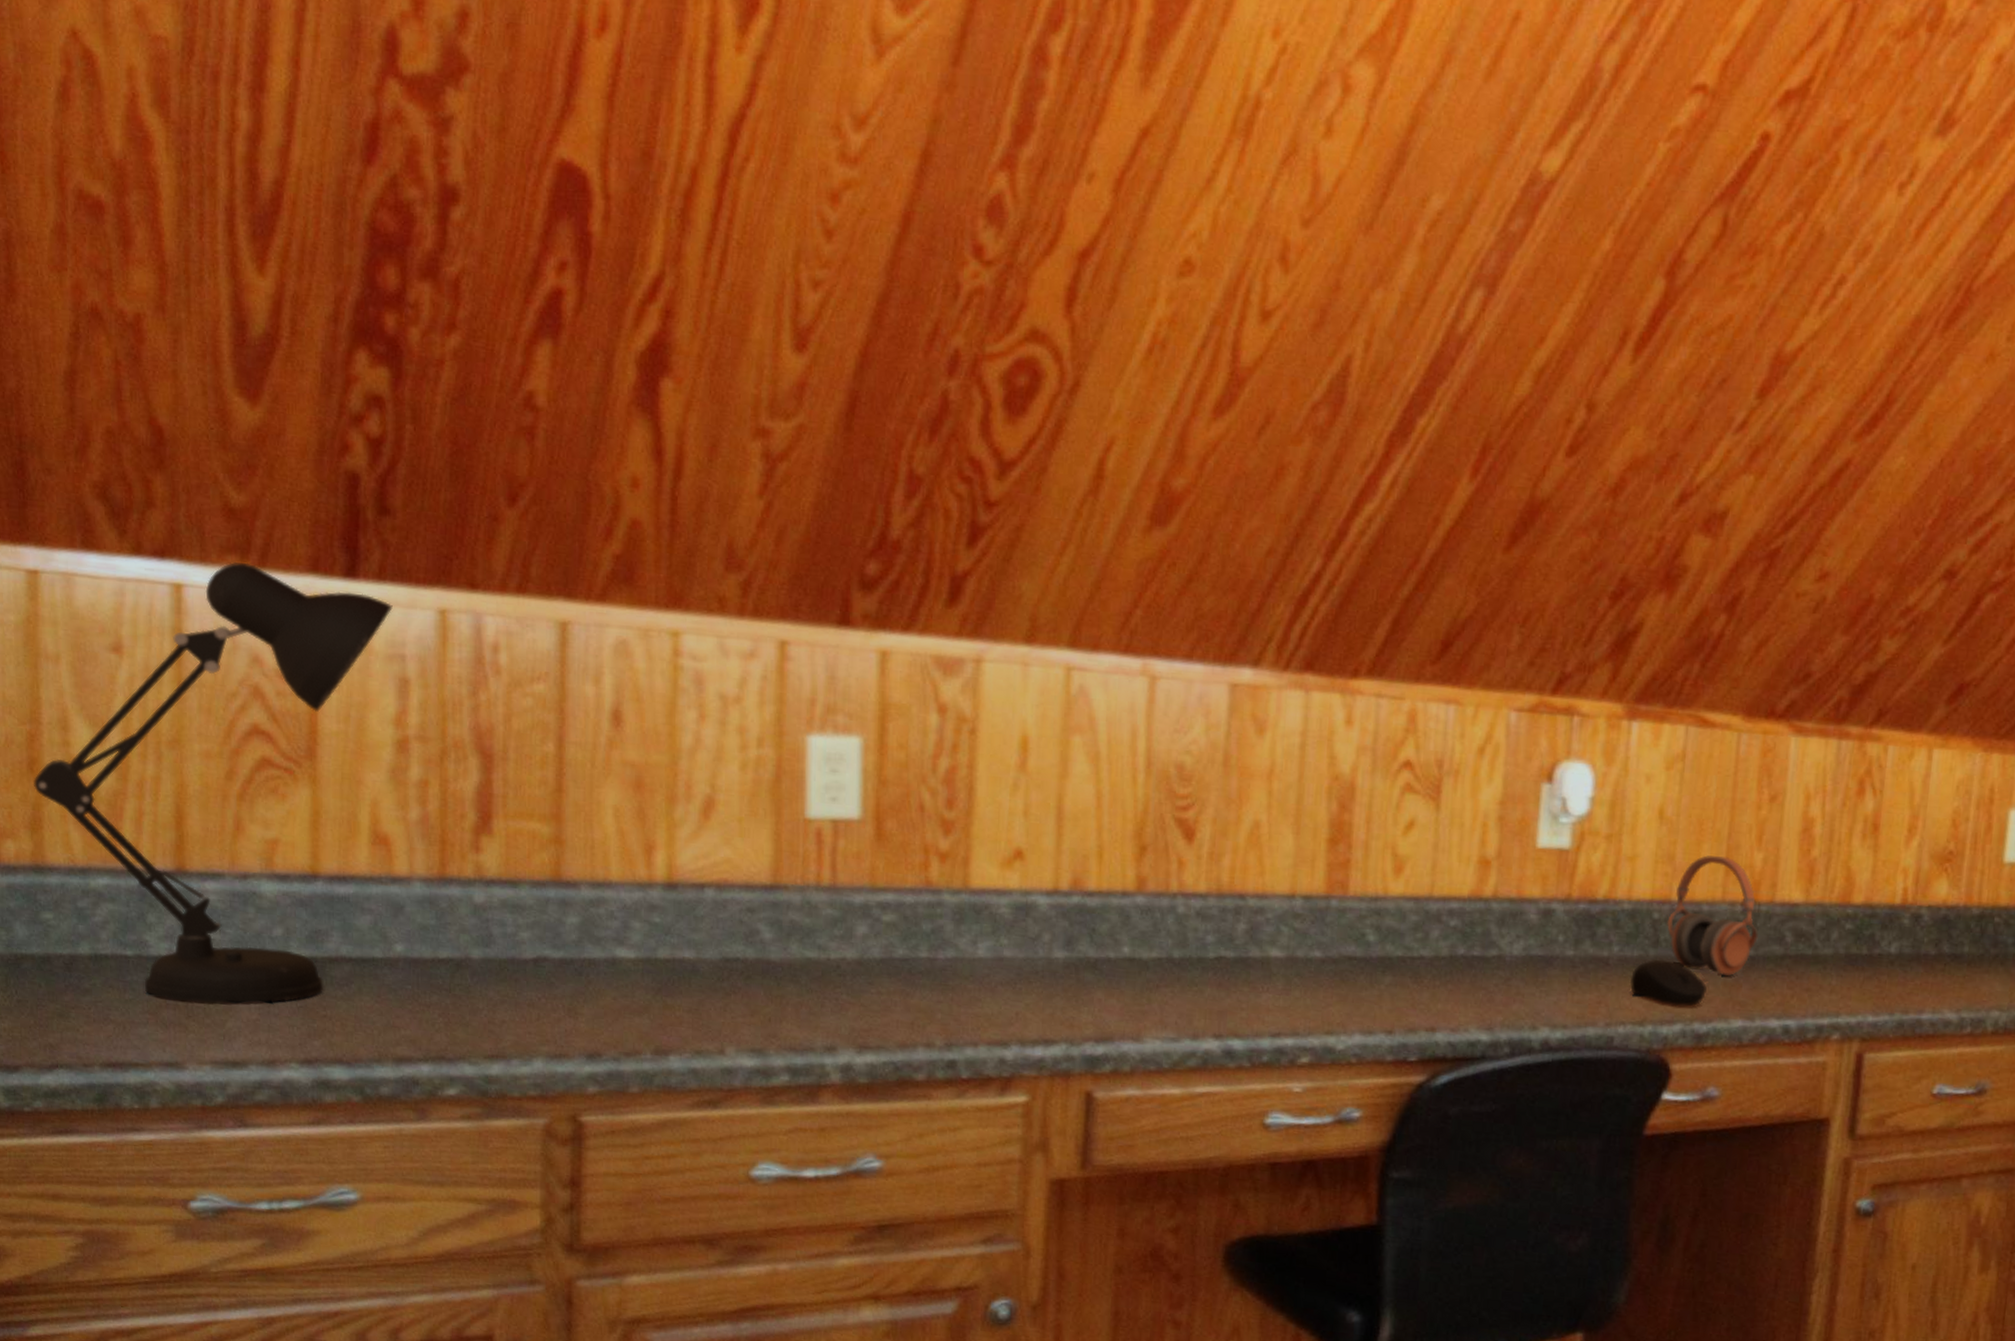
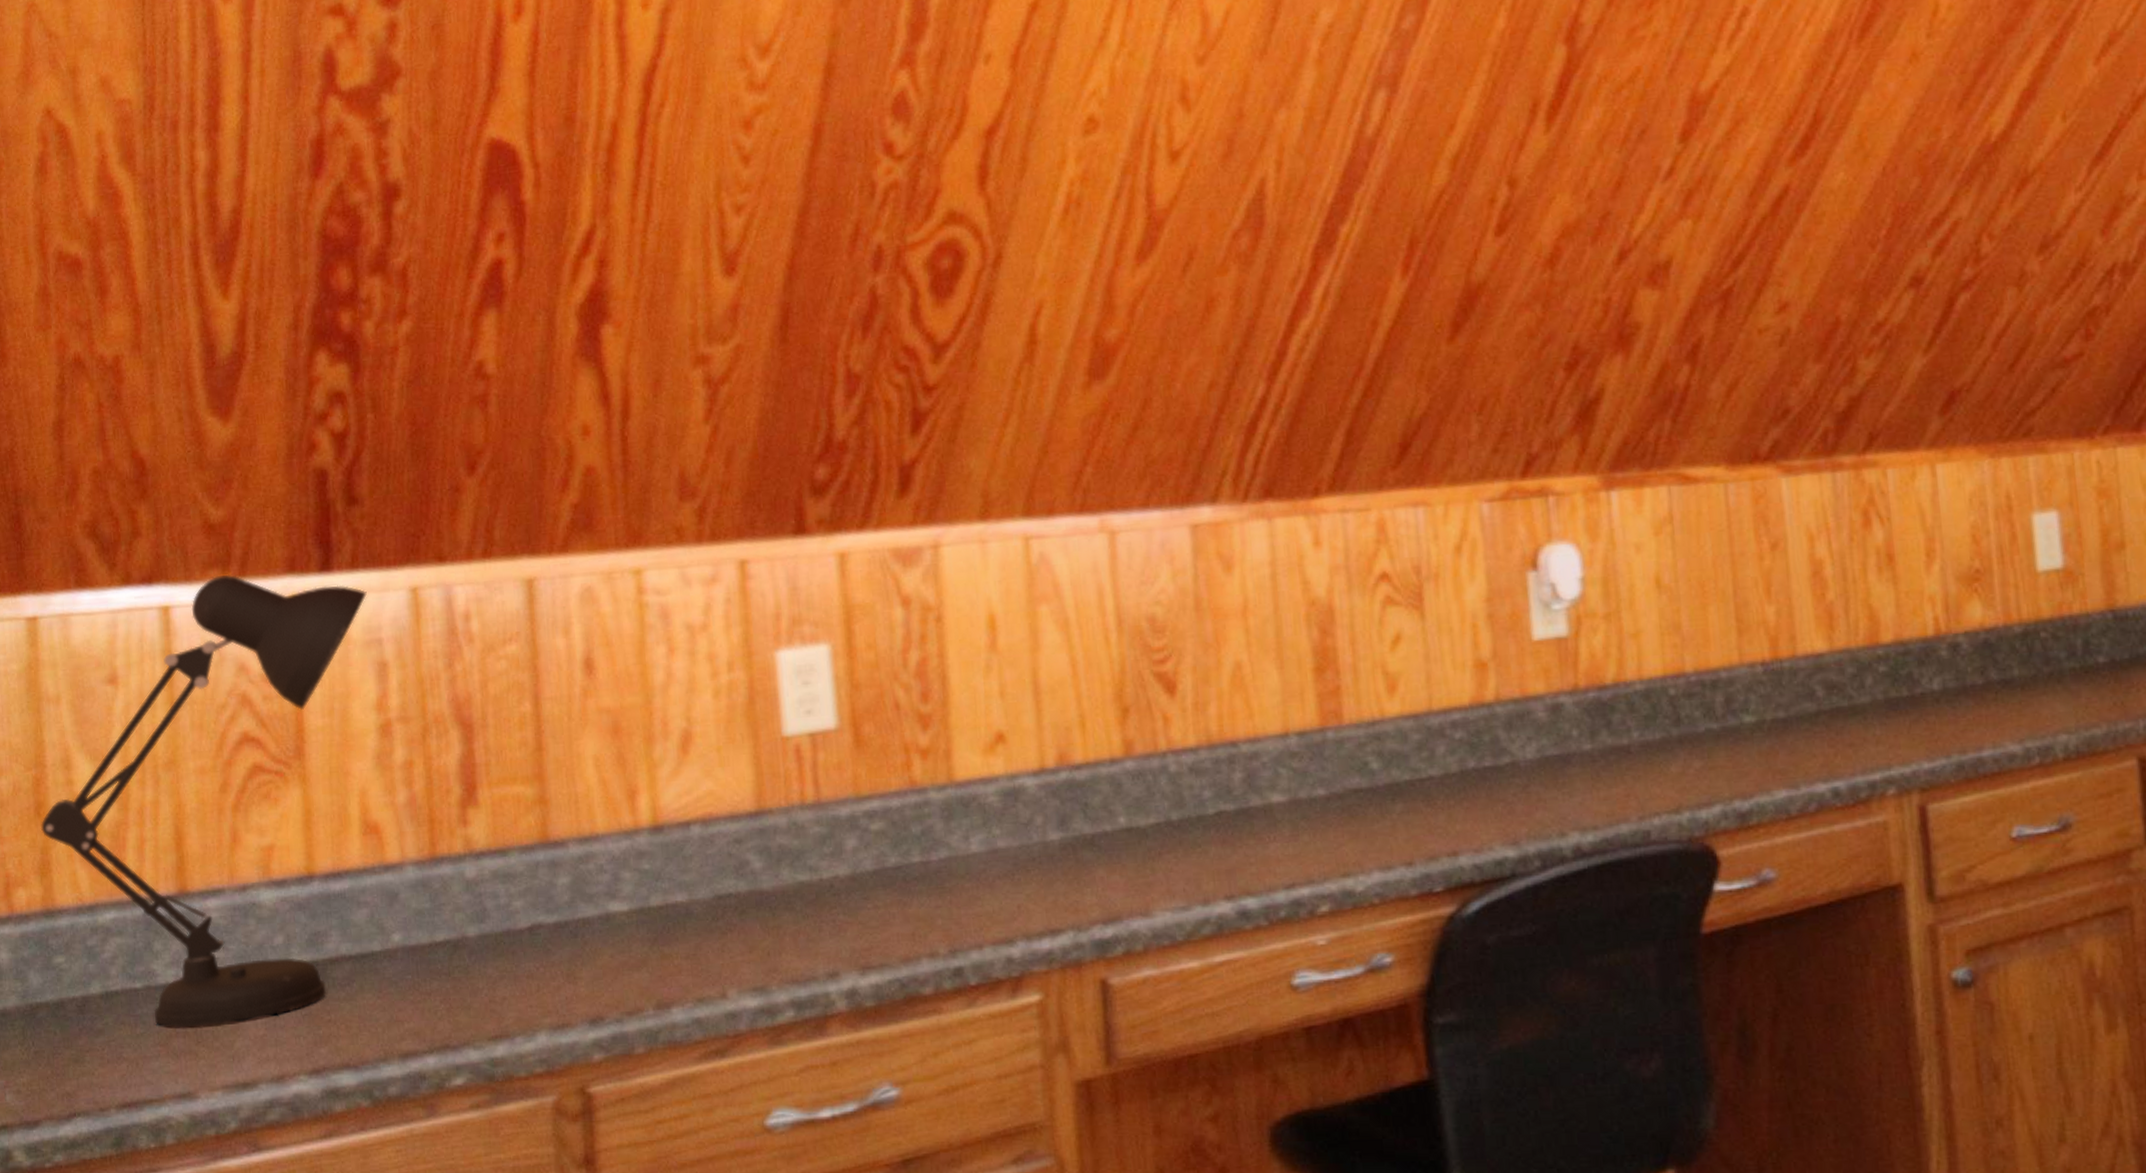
computer mouse: present [1629,959,1707,1007] -> none [1656,737,1742,787]
headphones: present [1667,855,1759,977] -> none [1685,615,1786,745]

